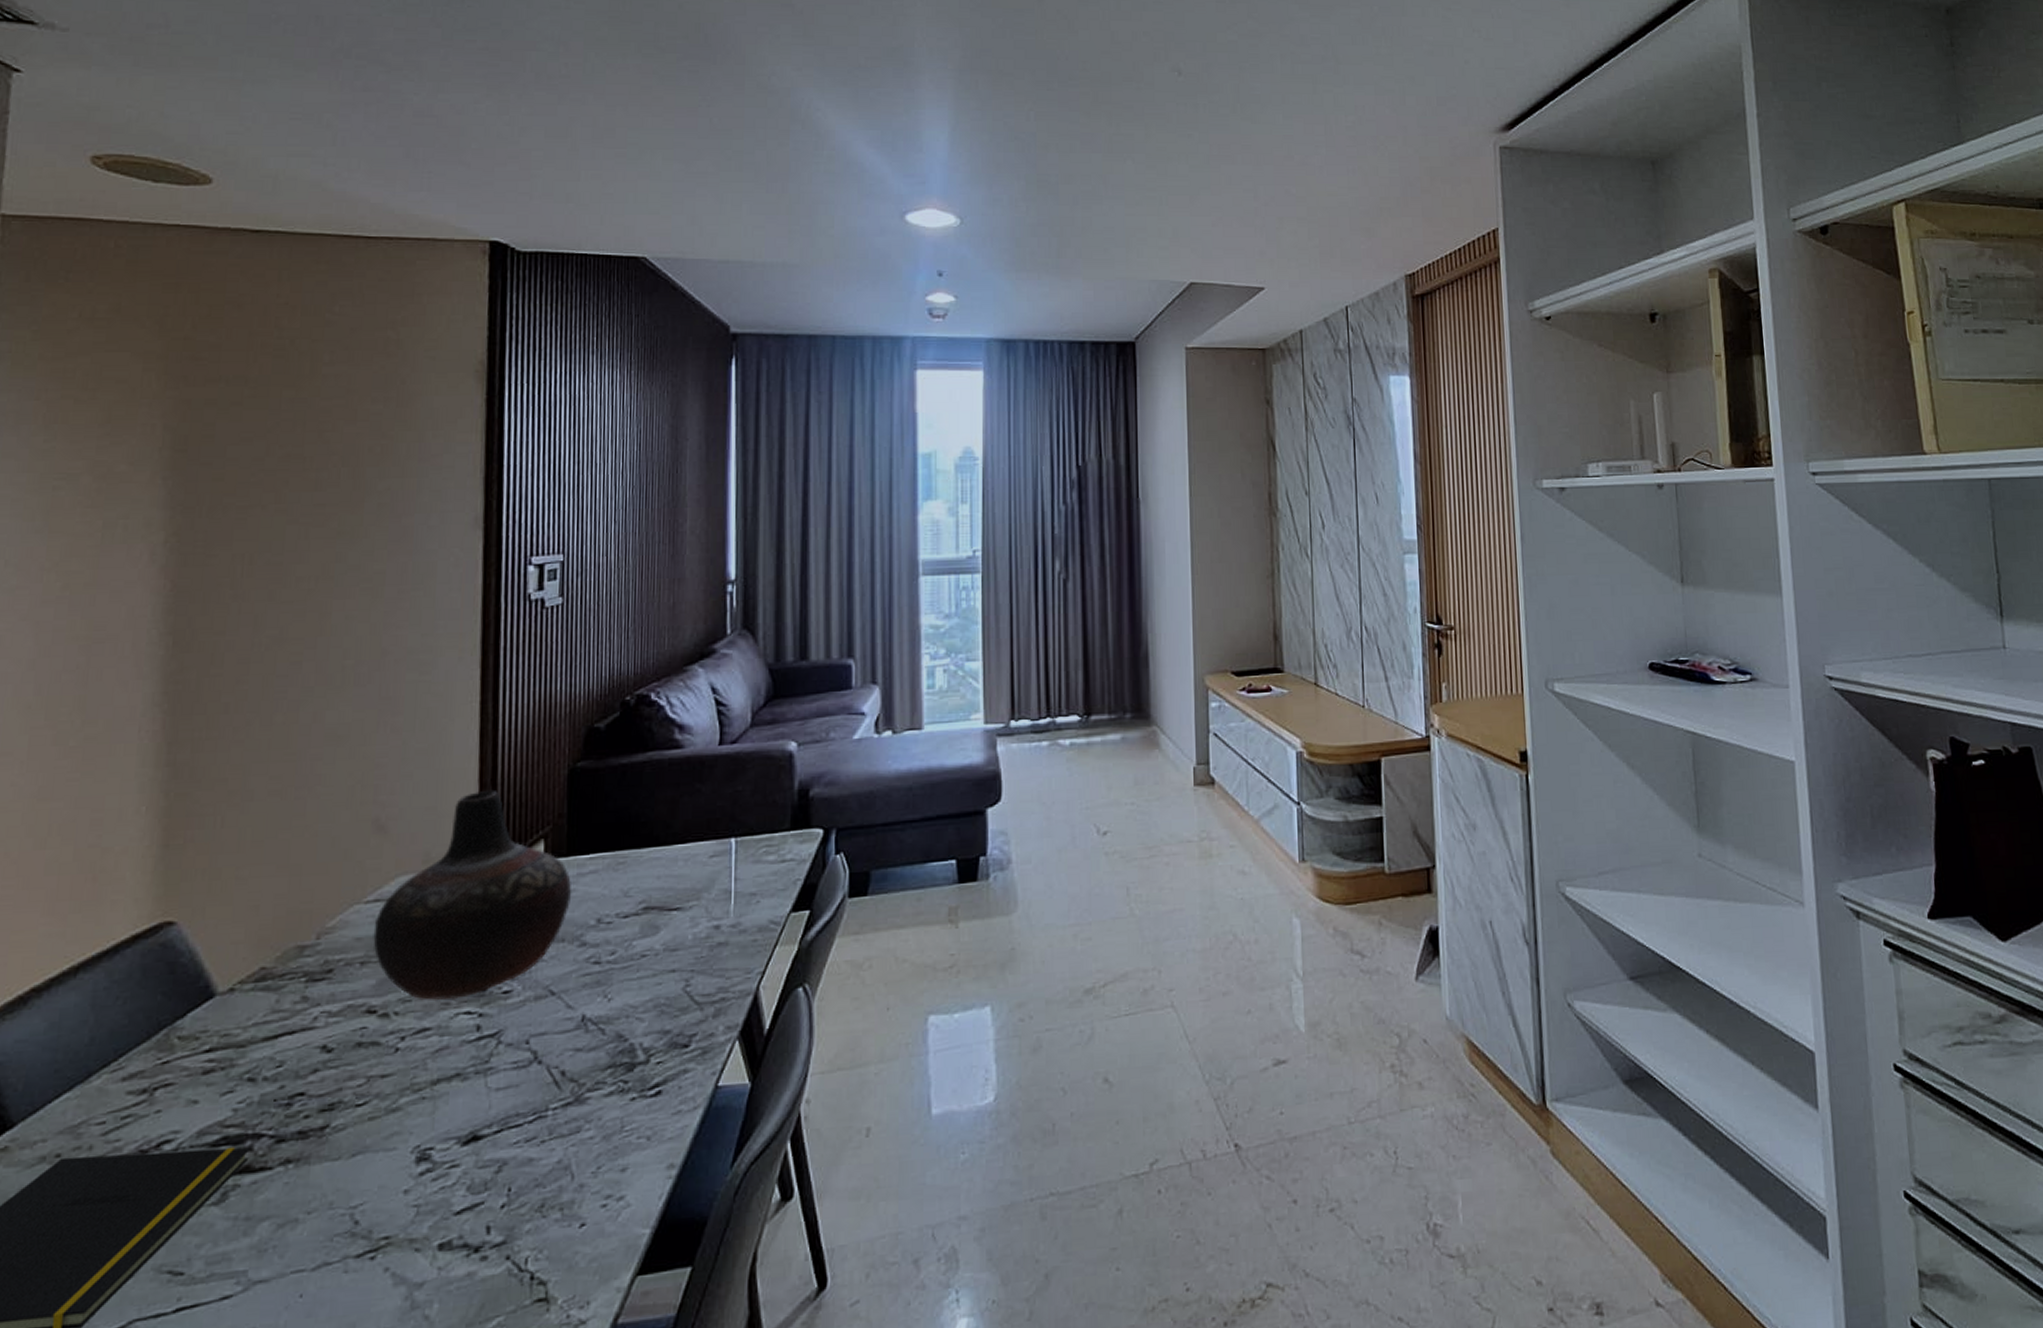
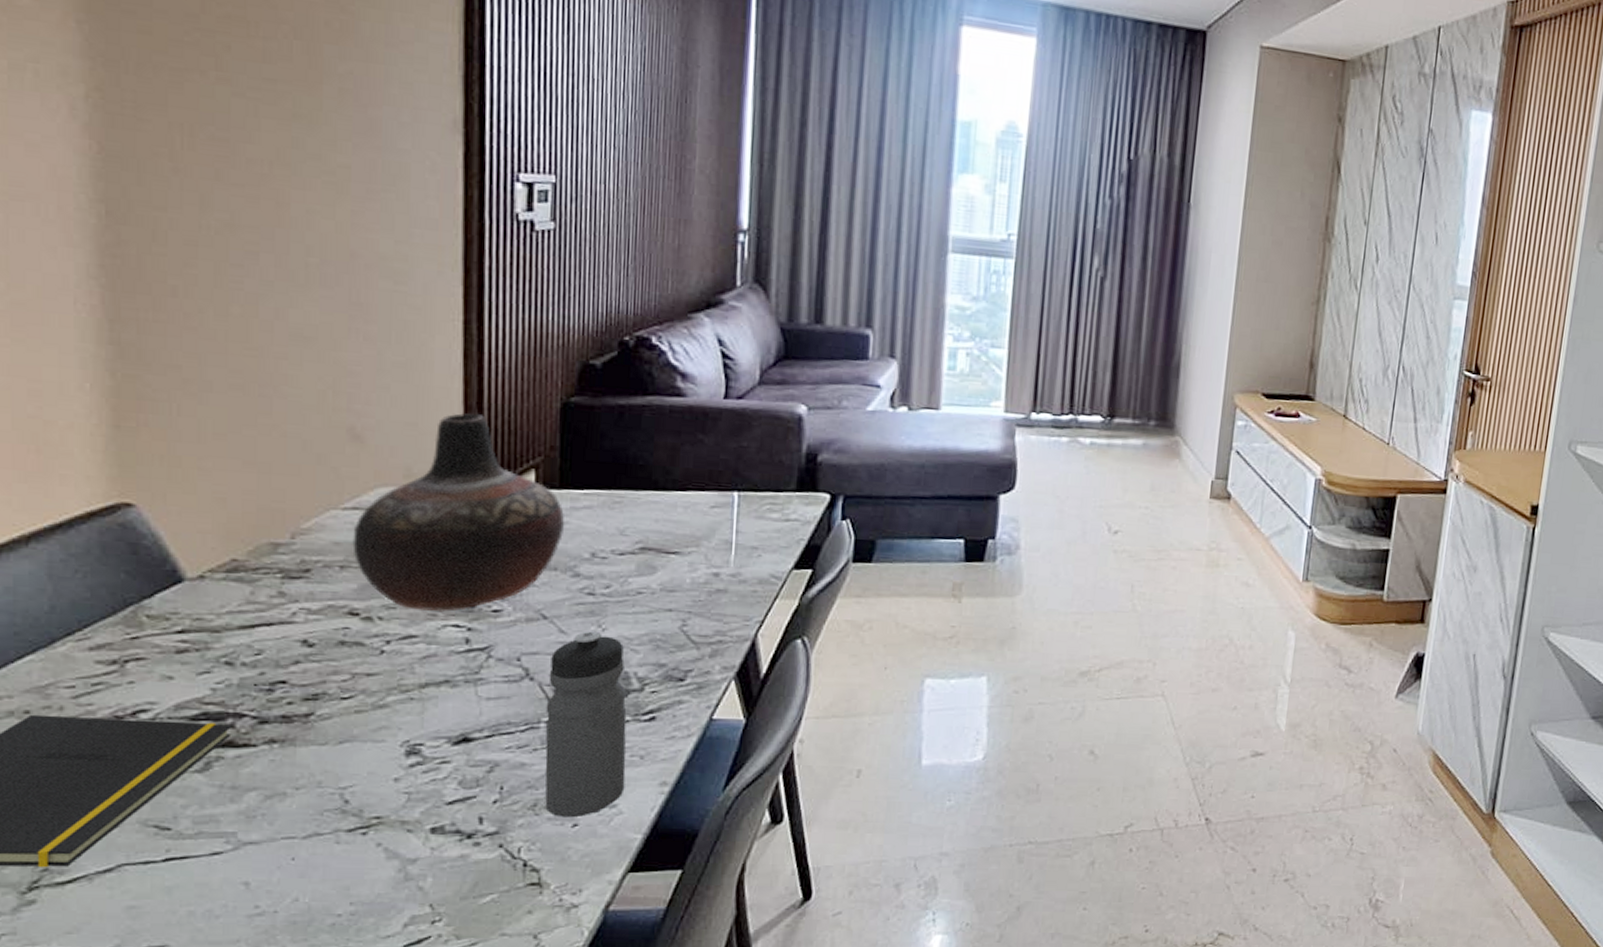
water bottle: none [552,1002,633,1217] -> present [545,631,627,818]

